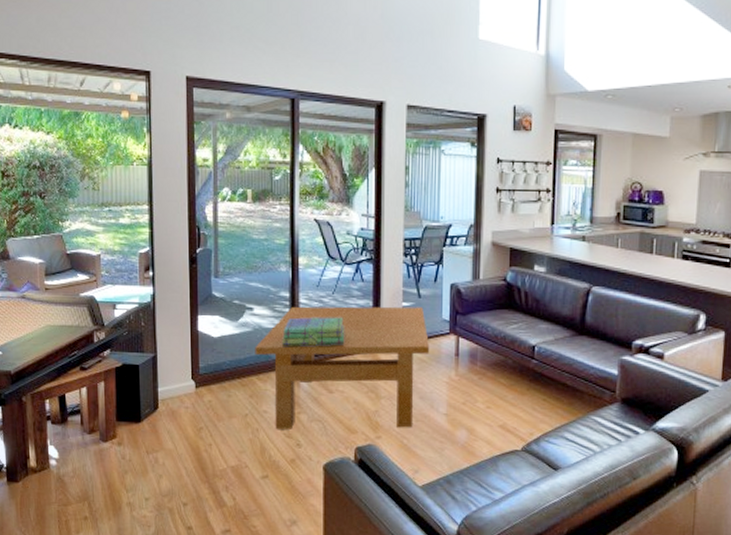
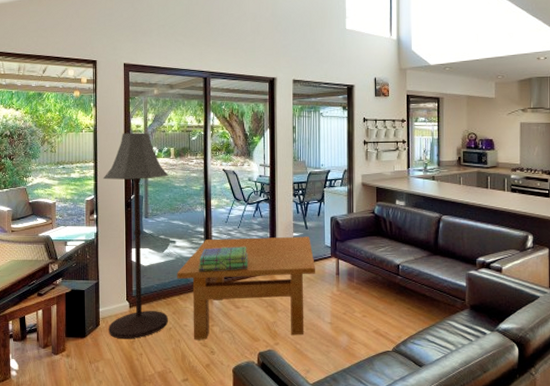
floor lamp: none [160,168,245,426] -> present [103,132,169,339]

